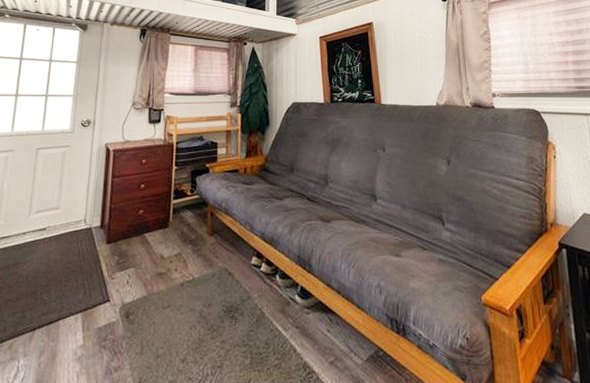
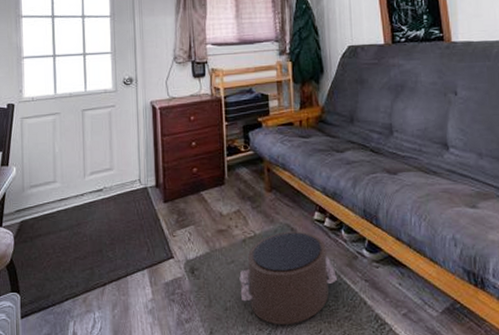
pouf: none [173,276,270,374] -> present [239,231,338,326]

